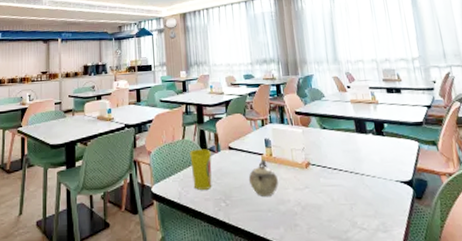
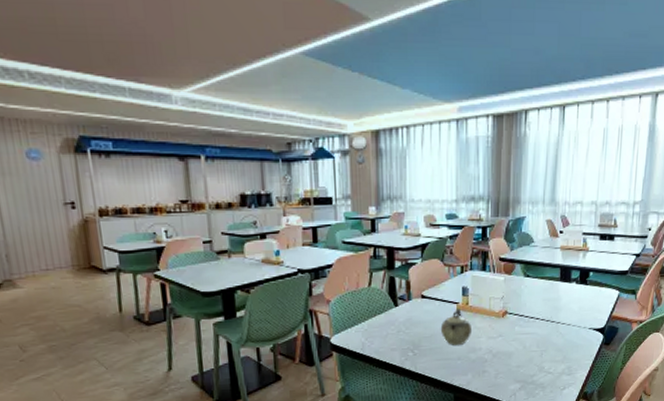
cup: present [190,149,212,190] -> none [376,297,401,340]

